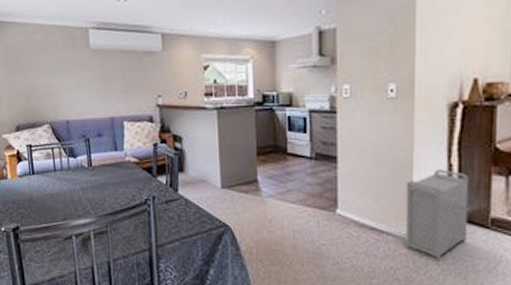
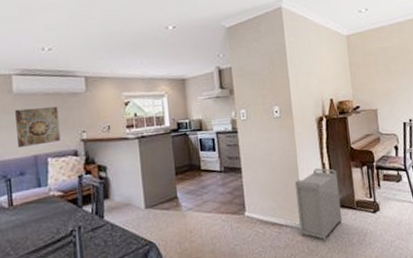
wall art: none [91,65,136,107] -> present [14,106,61,147]

